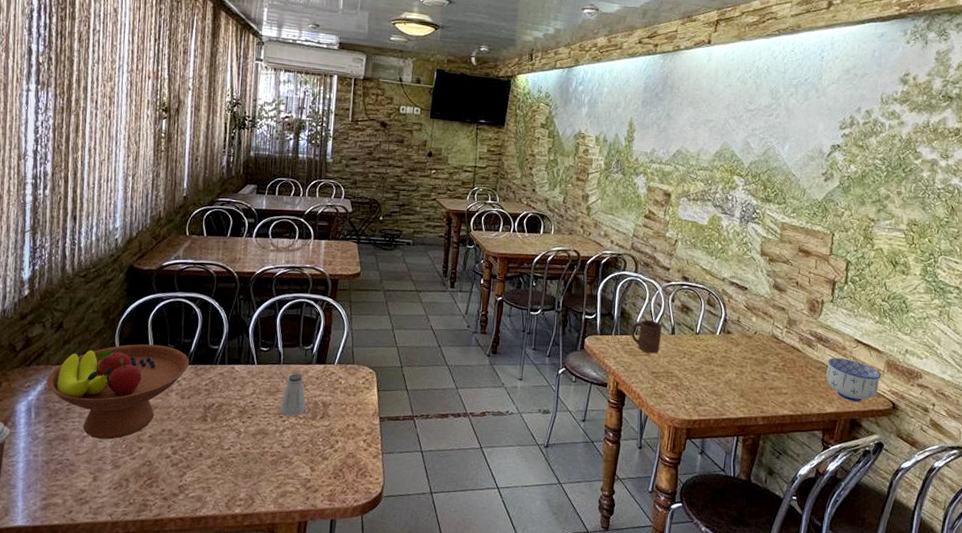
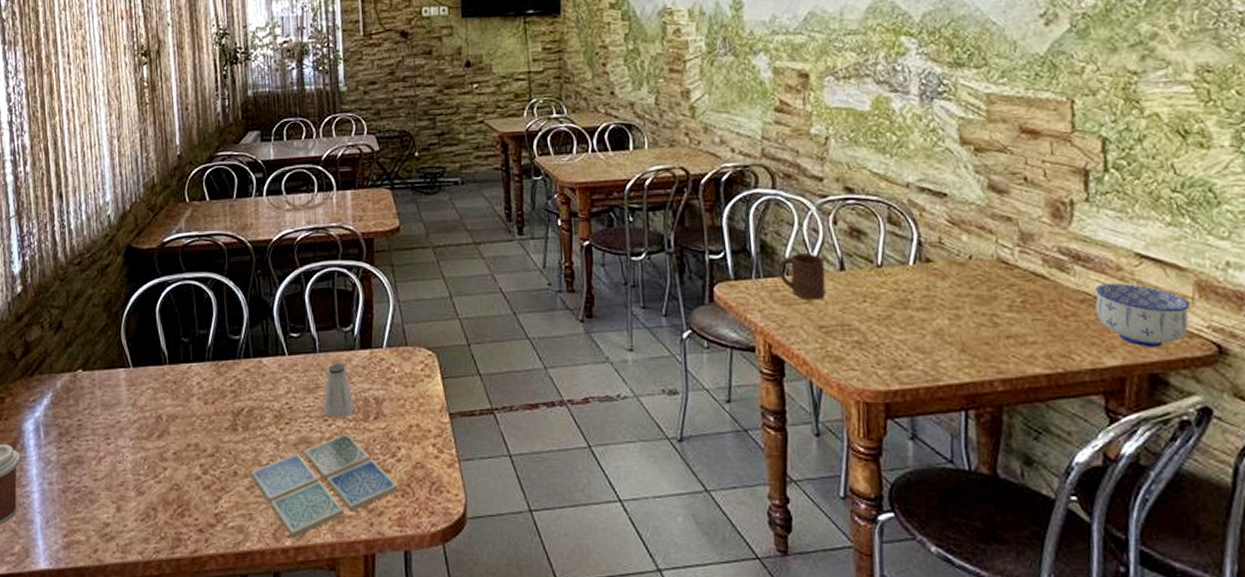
fruit bowl: present [47,344,189,439] -> none [53,340,208,460]
drink coaster: none [214,428,333,507] -> present [251,434,399,539]

